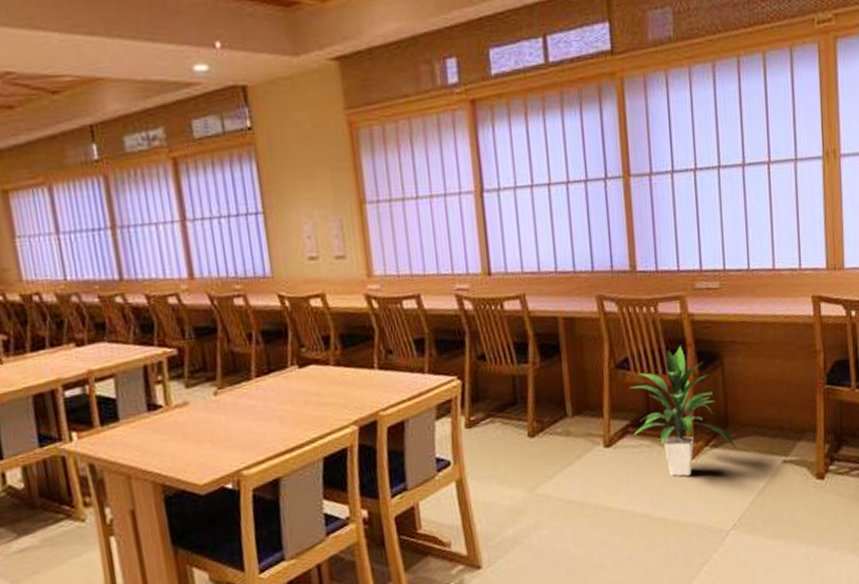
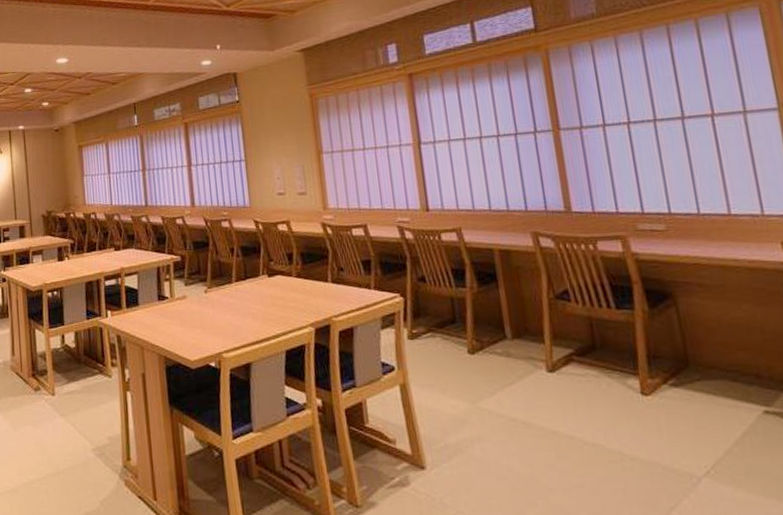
indoor plant: present [631,345,737,477] -> none [573,282,702,412]

